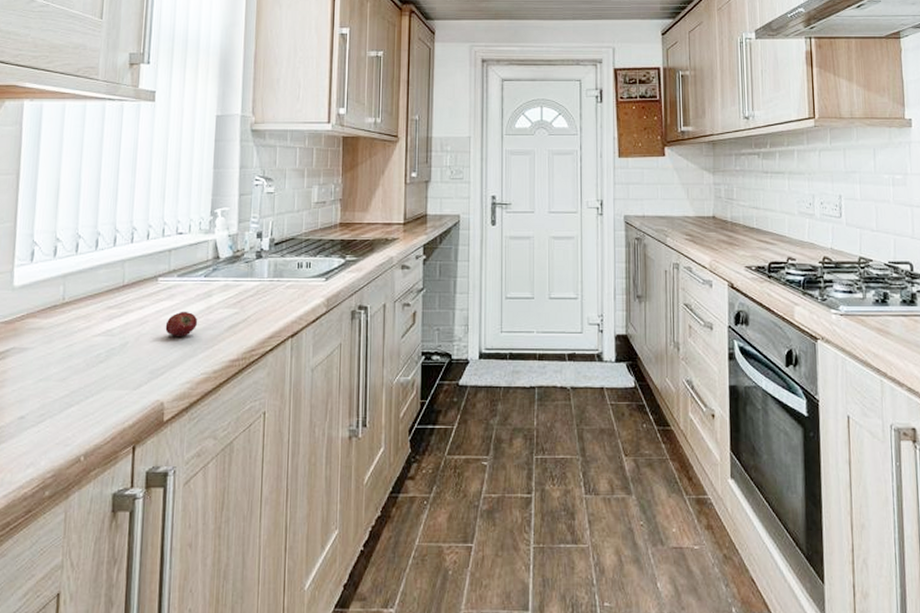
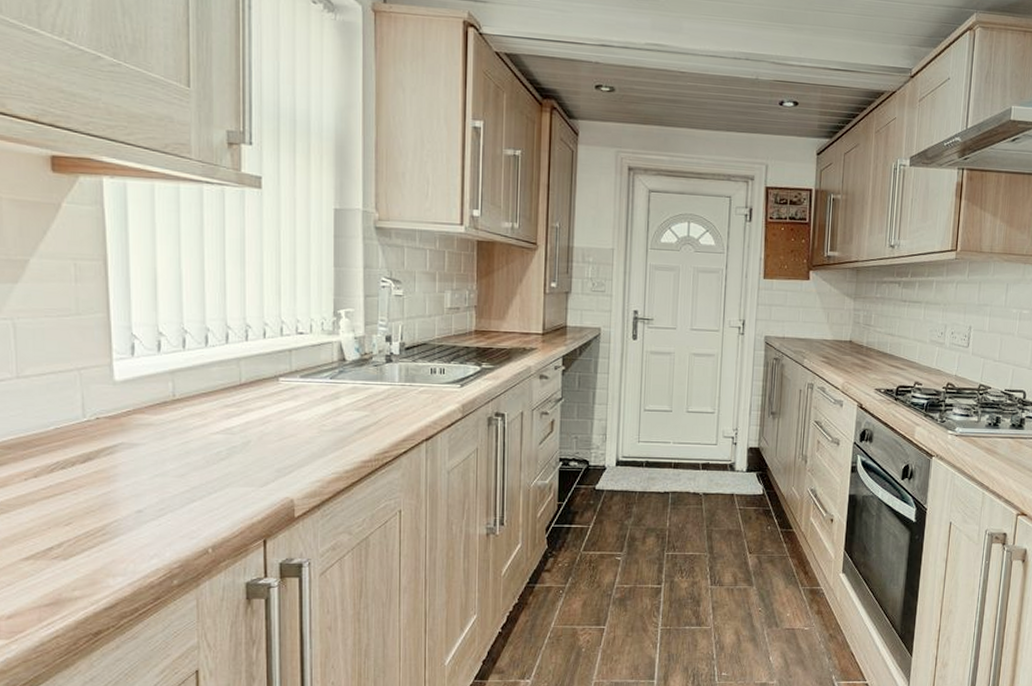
fruit: present [165,311,198,336] -> none [290,412,326,437]

